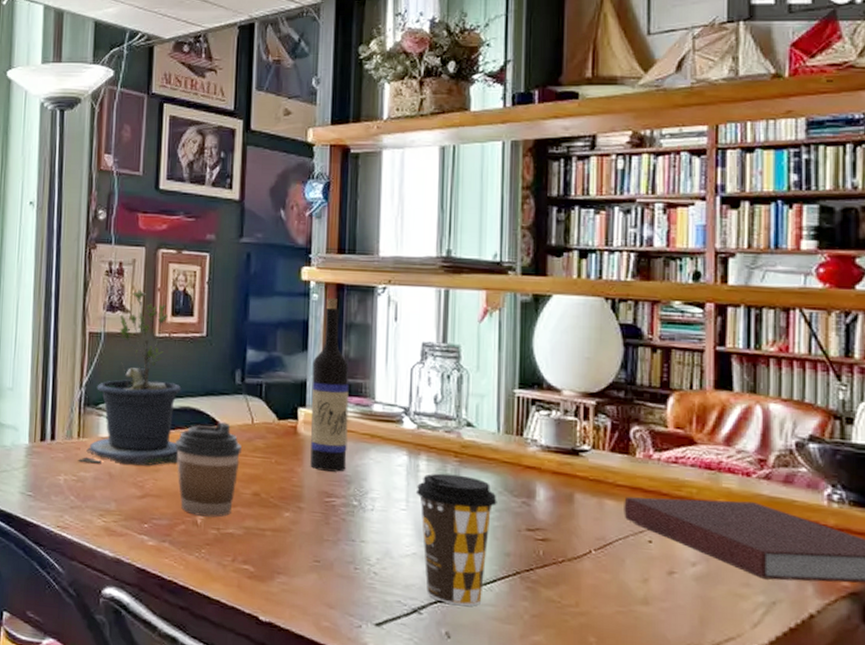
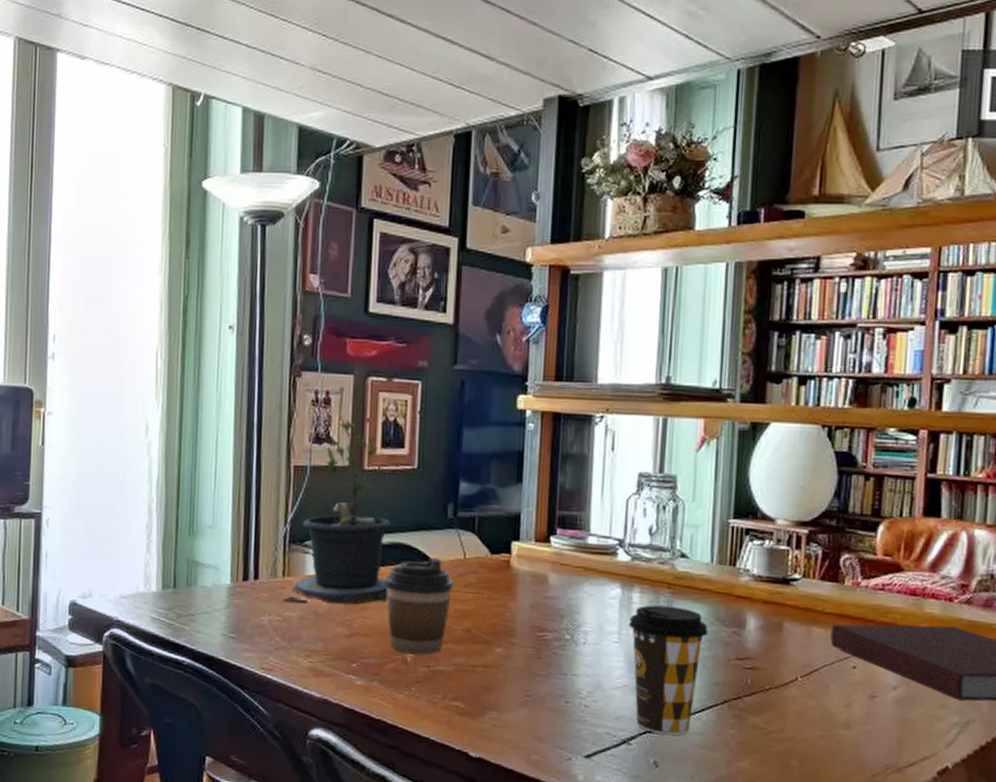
wine bottle: present [310,298,349,472] -> none [523,428,564,606]

